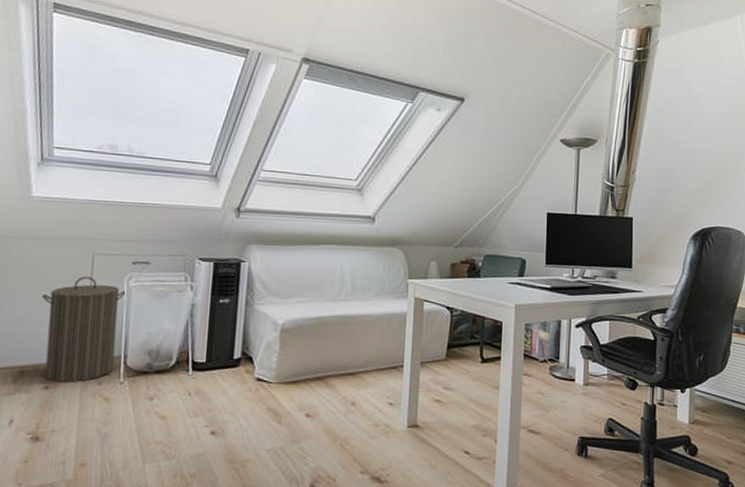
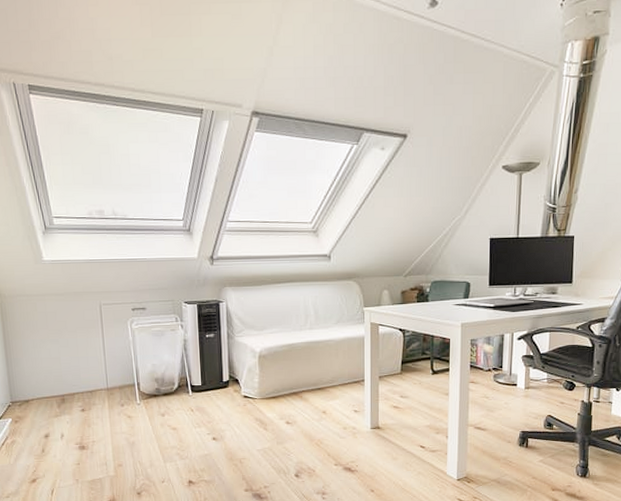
laundry hamper: present [42,276,126,382] -> none [67,323,131,406]

